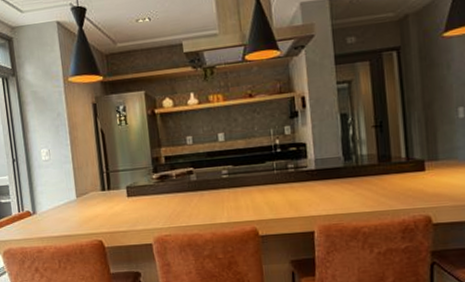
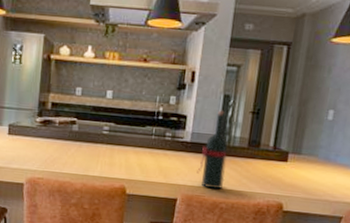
wine bottle: none [329,130,361,215] -> present [197,110,228,190]

